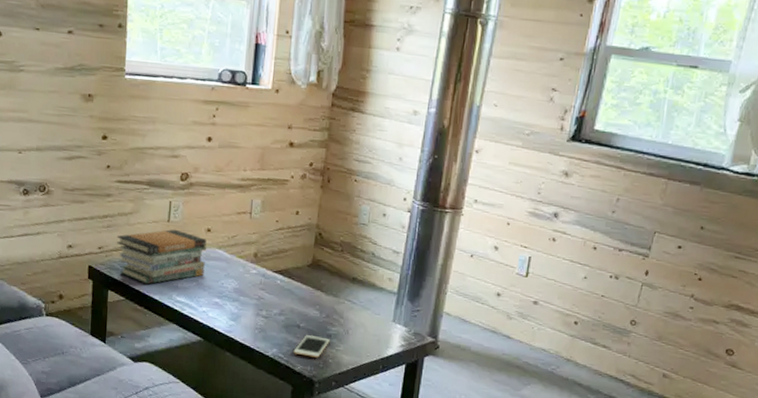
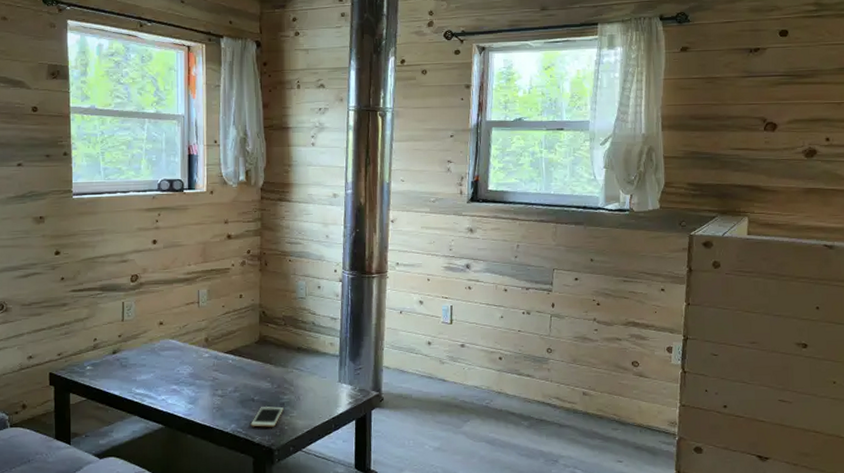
book stack: present [116,229,207,285] -> none [74,327,161,382]

